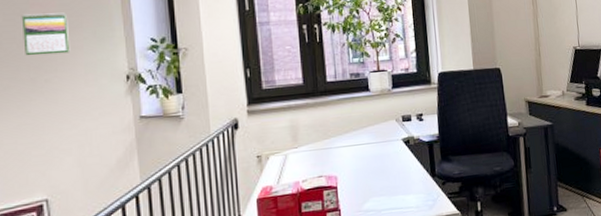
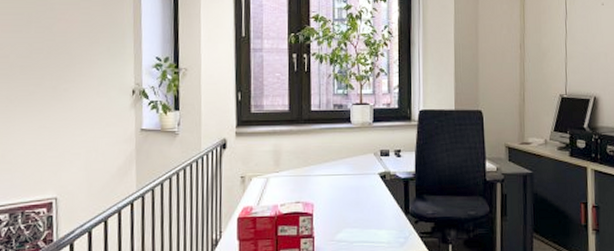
calendar: present [21,12,71,56] -> none [49,28,88,66]

